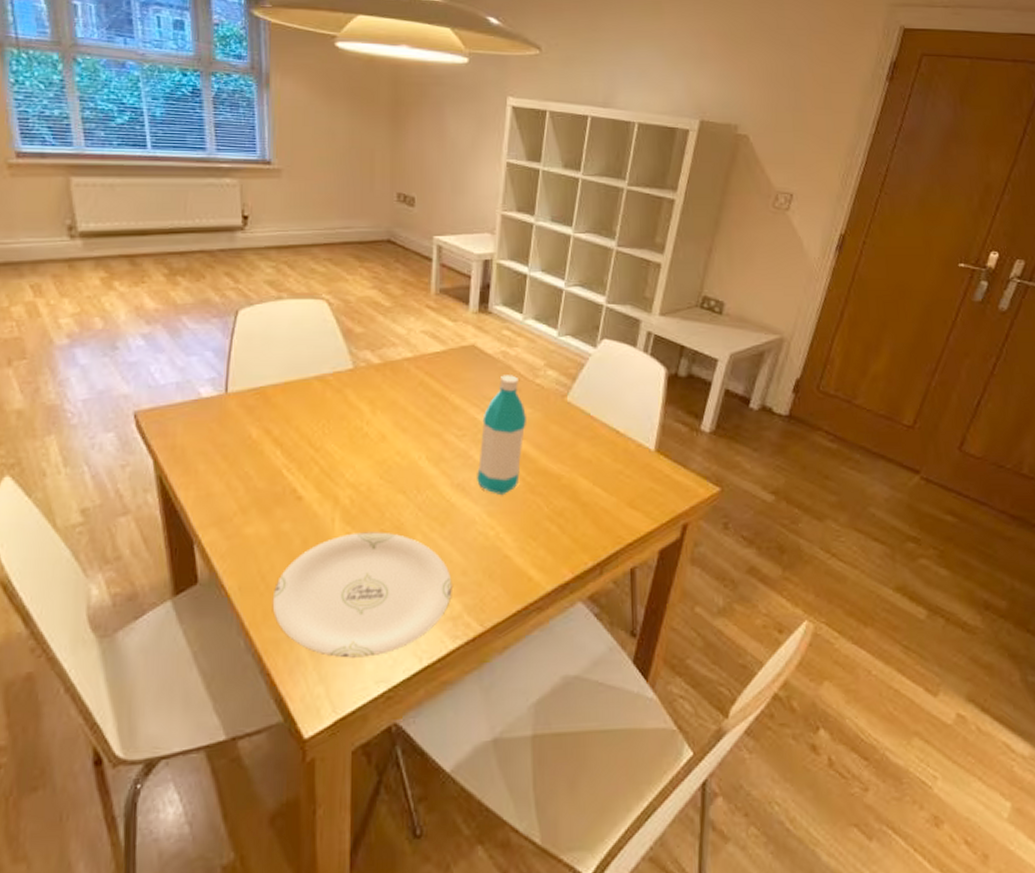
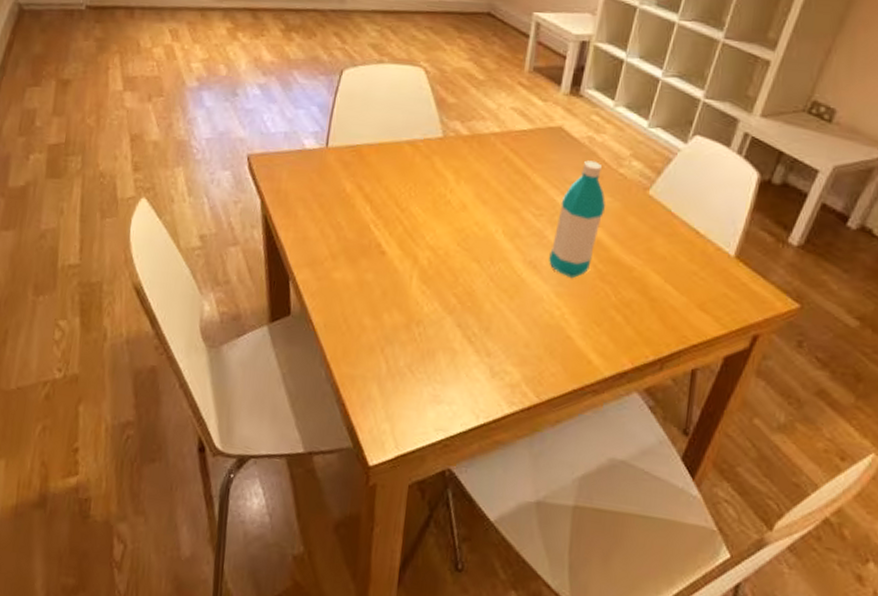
plate: present [272,532,452,658] -> none [351,292,515,406]

